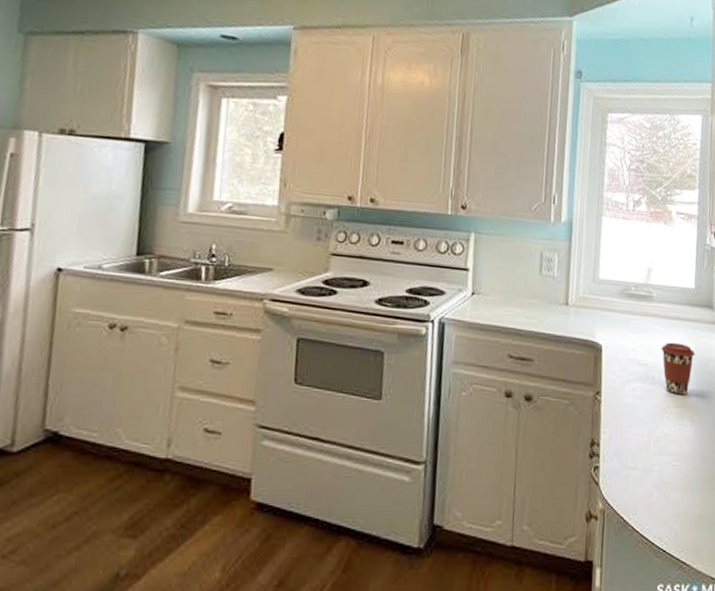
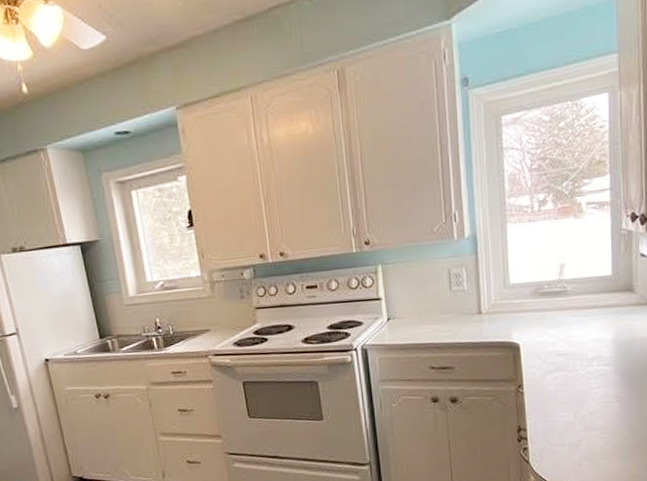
coffee cup: present [661,342,696,395] -> none [580,329,617,377]

